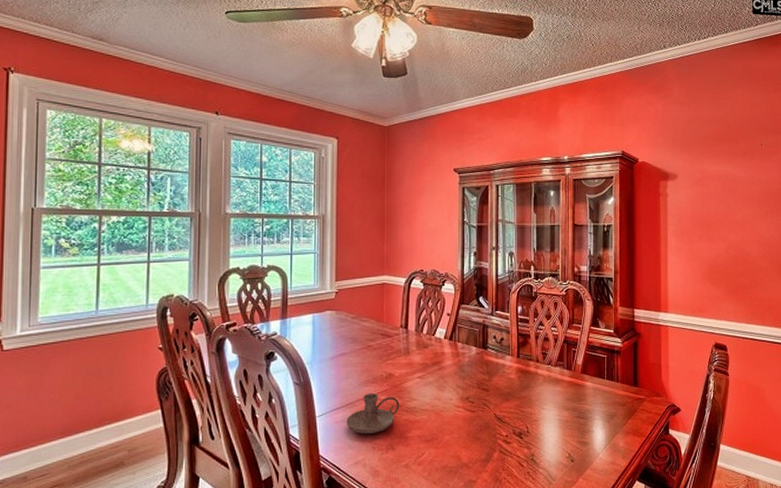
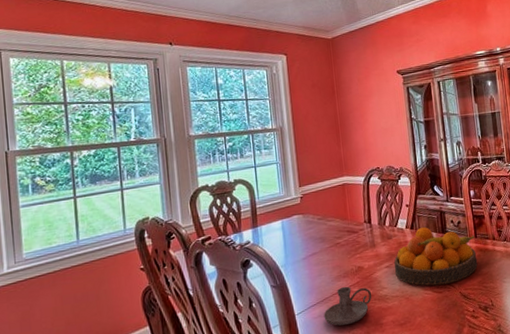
fruit bowl: none [427,339,517,403] -> present [394,226,478,286]

